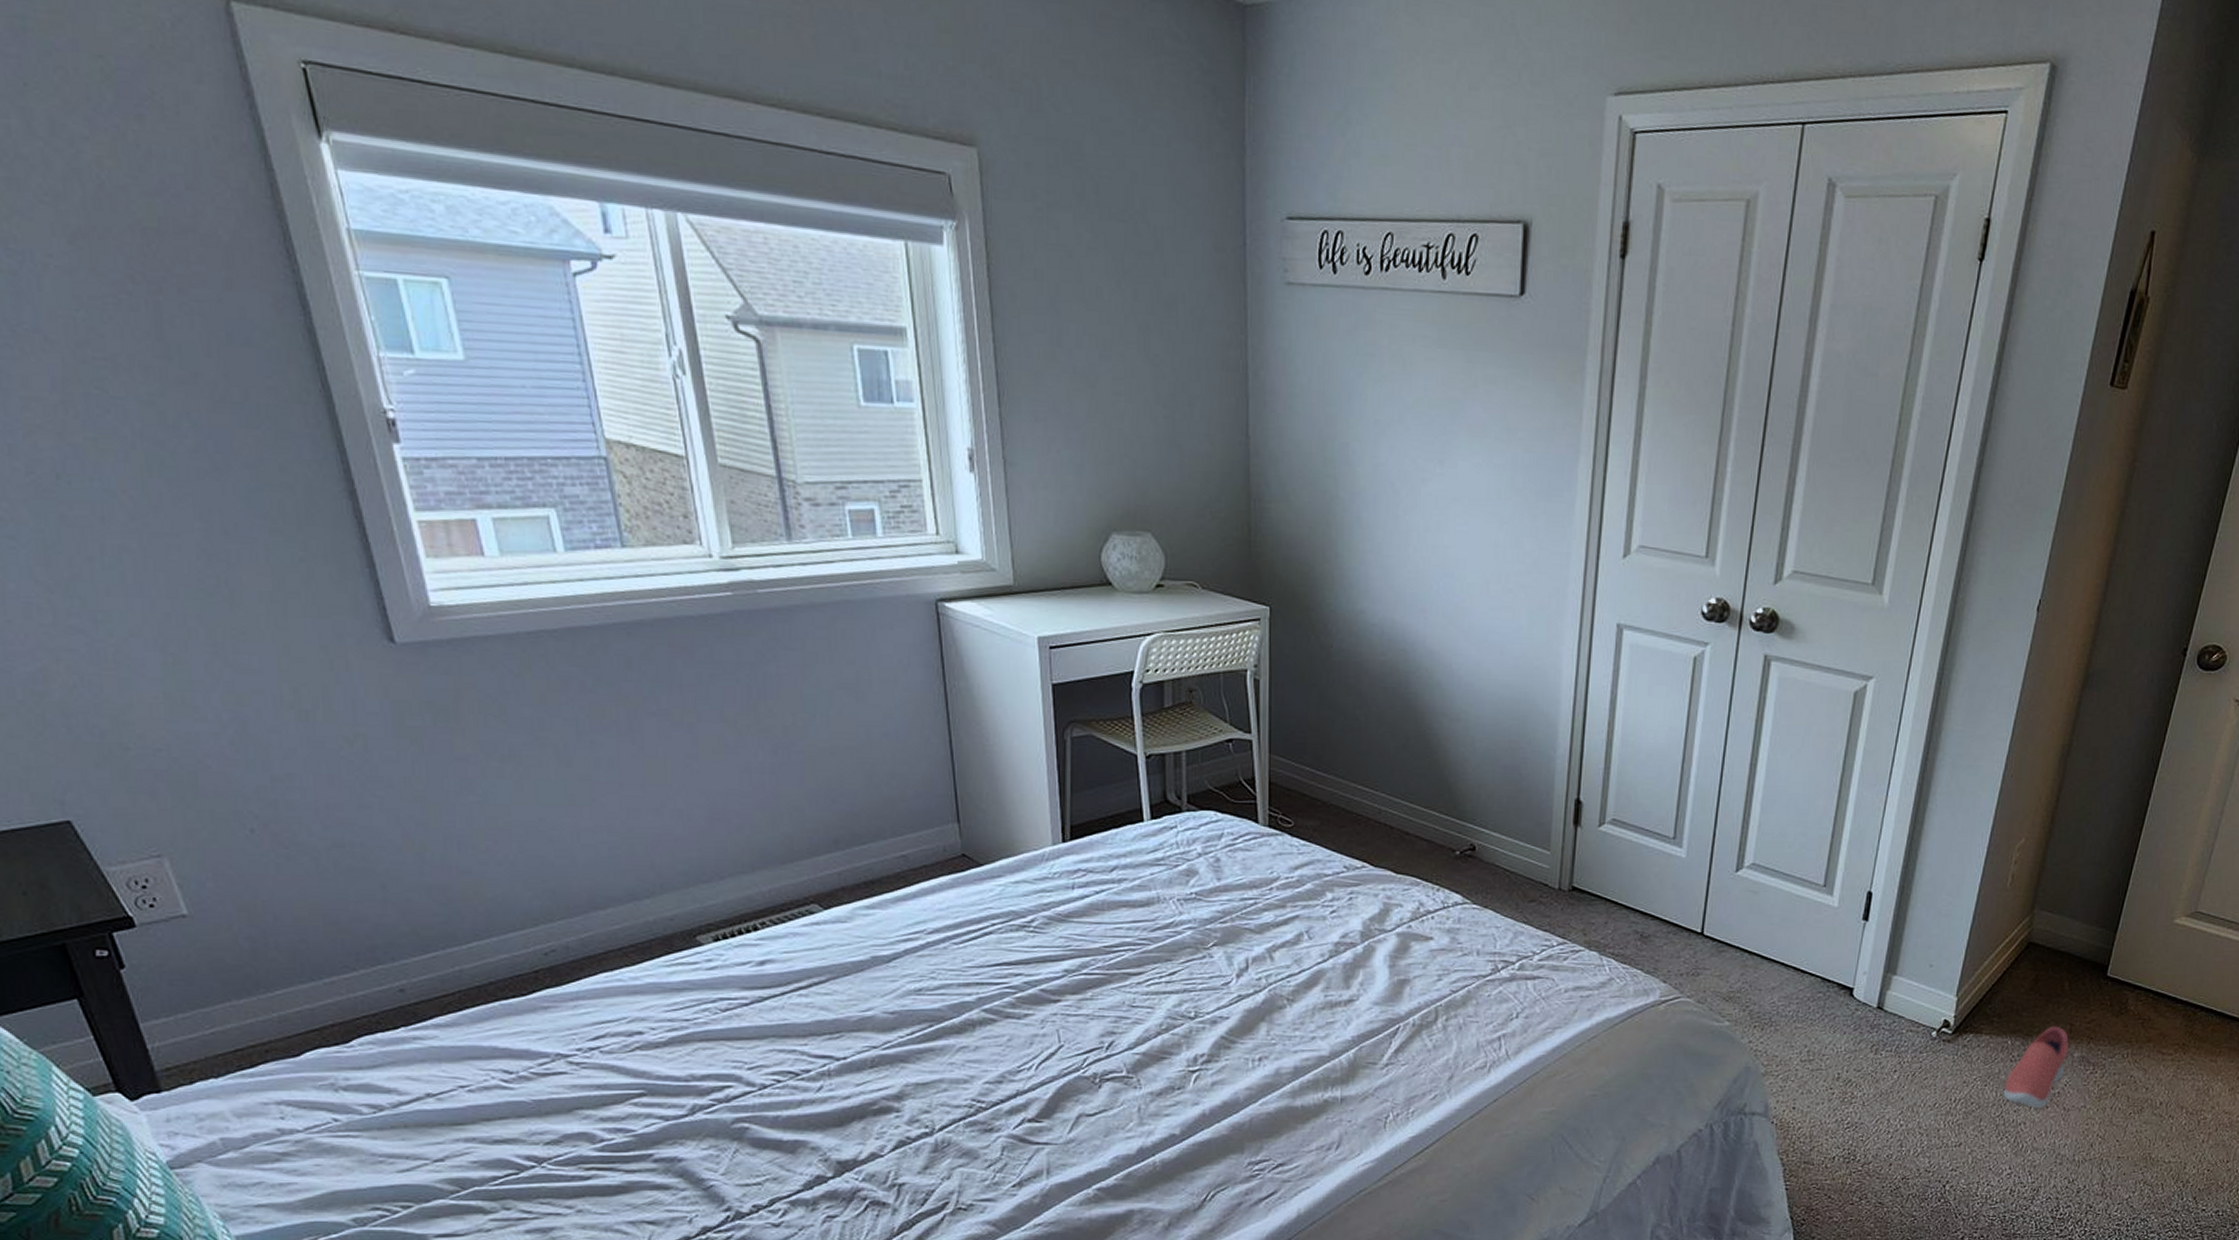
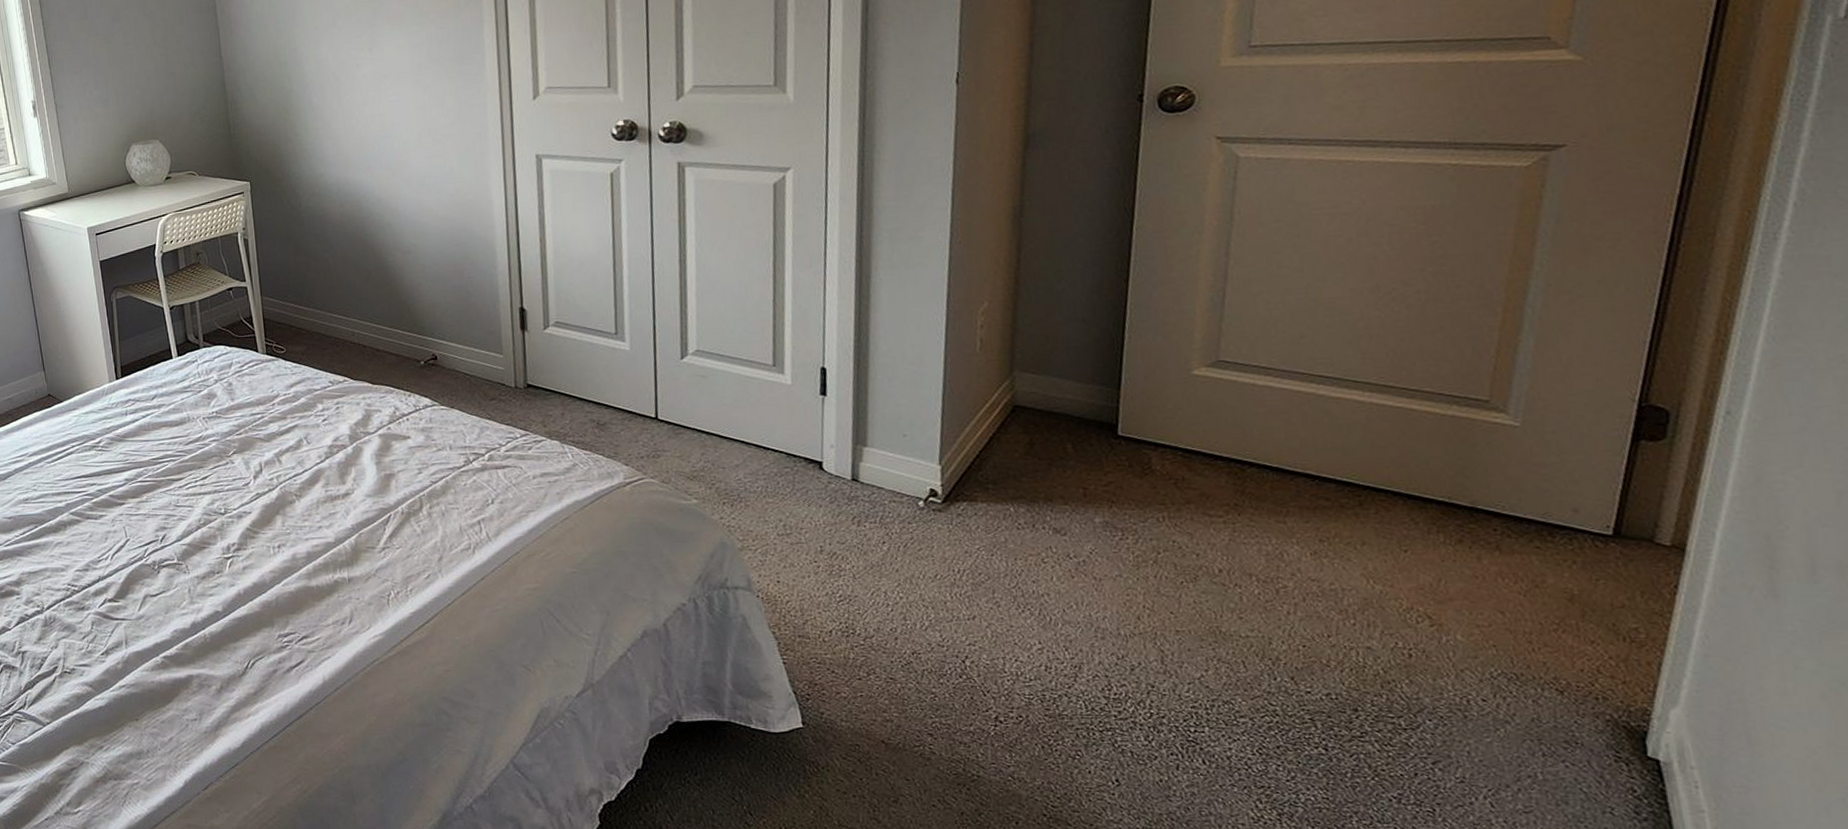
shoe: present [2003,1026,2069,1109] -> none [1015,490,1088,579]

